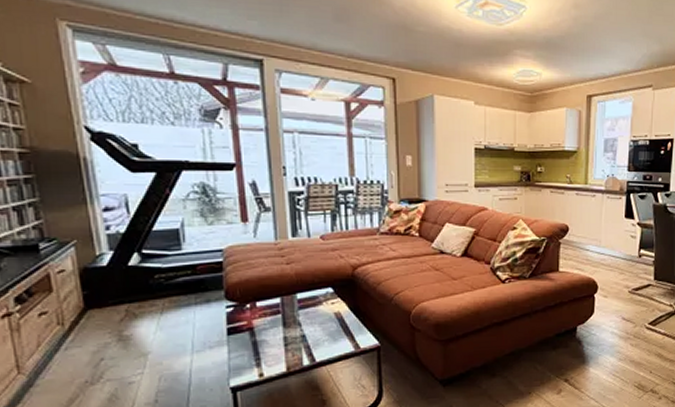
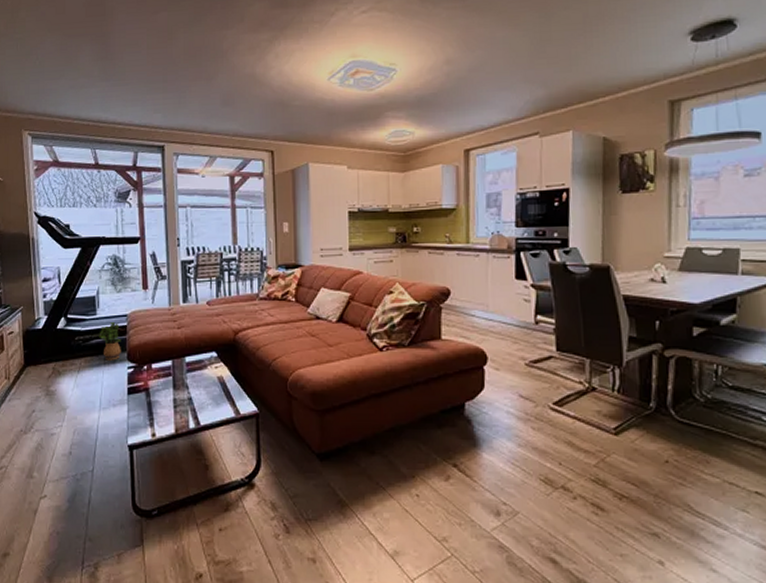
potted plant: none [186,257,217,300] -> present [99,321,121,361]

